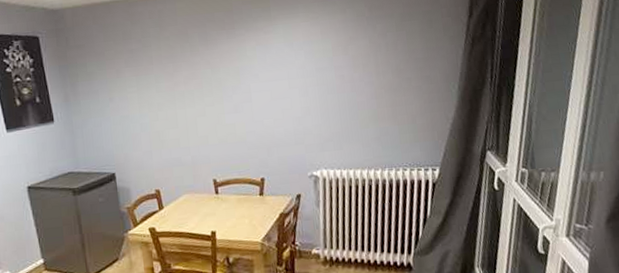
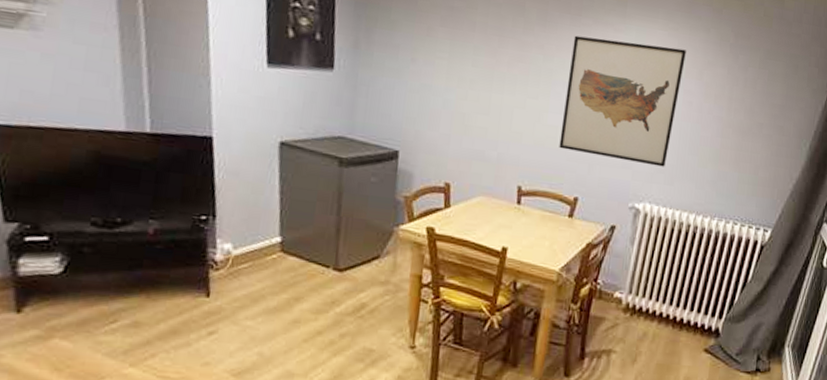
wall art: none [232,33,332,141] -> present [559,35,686,167]

